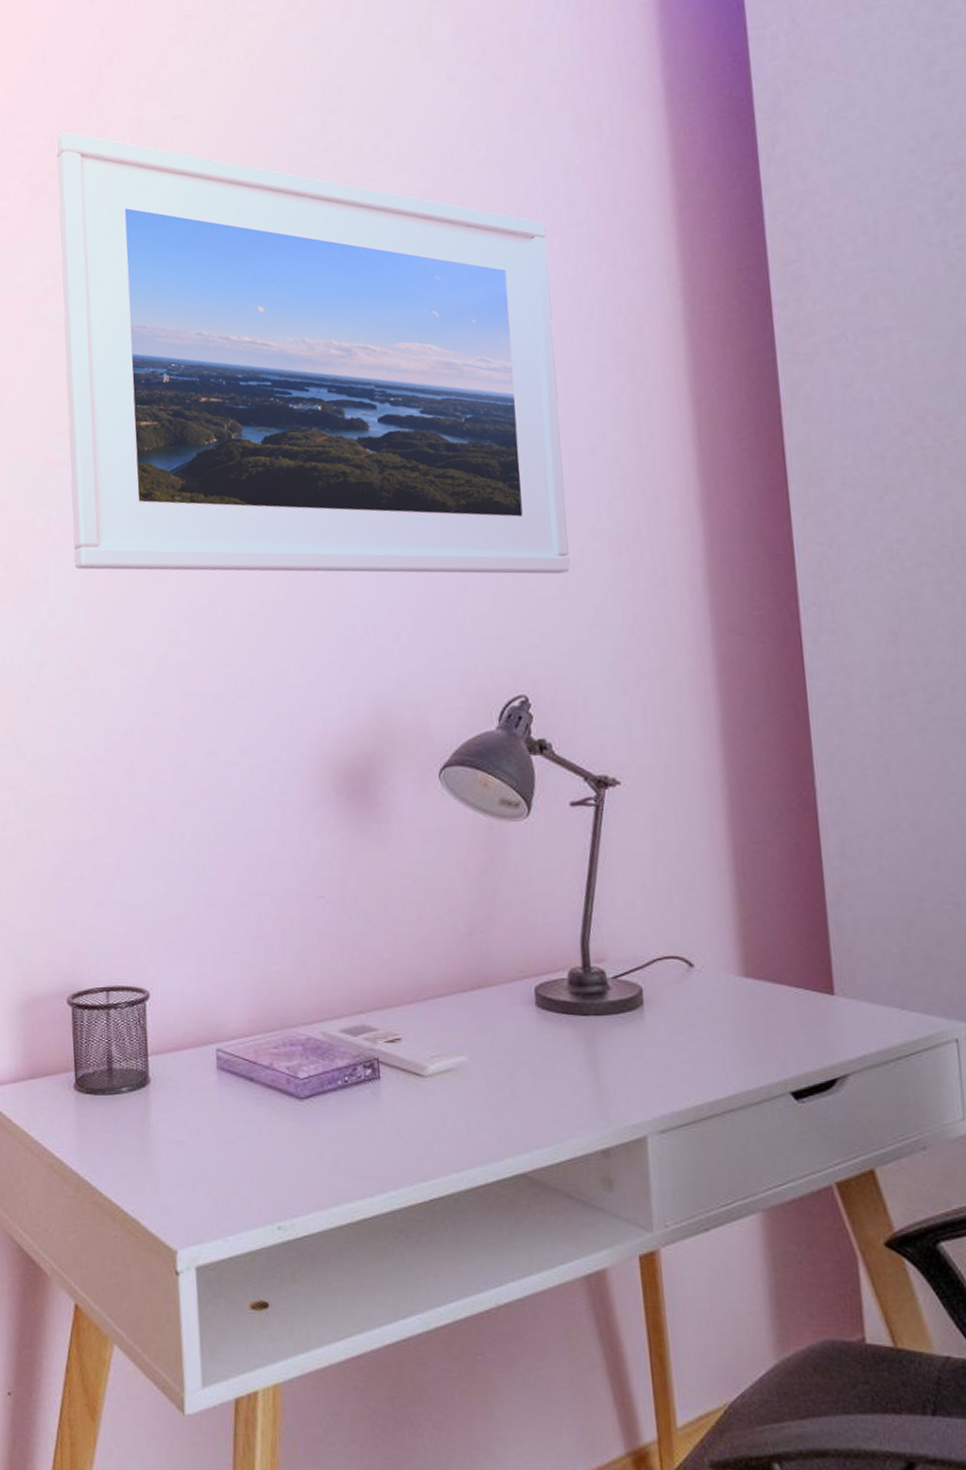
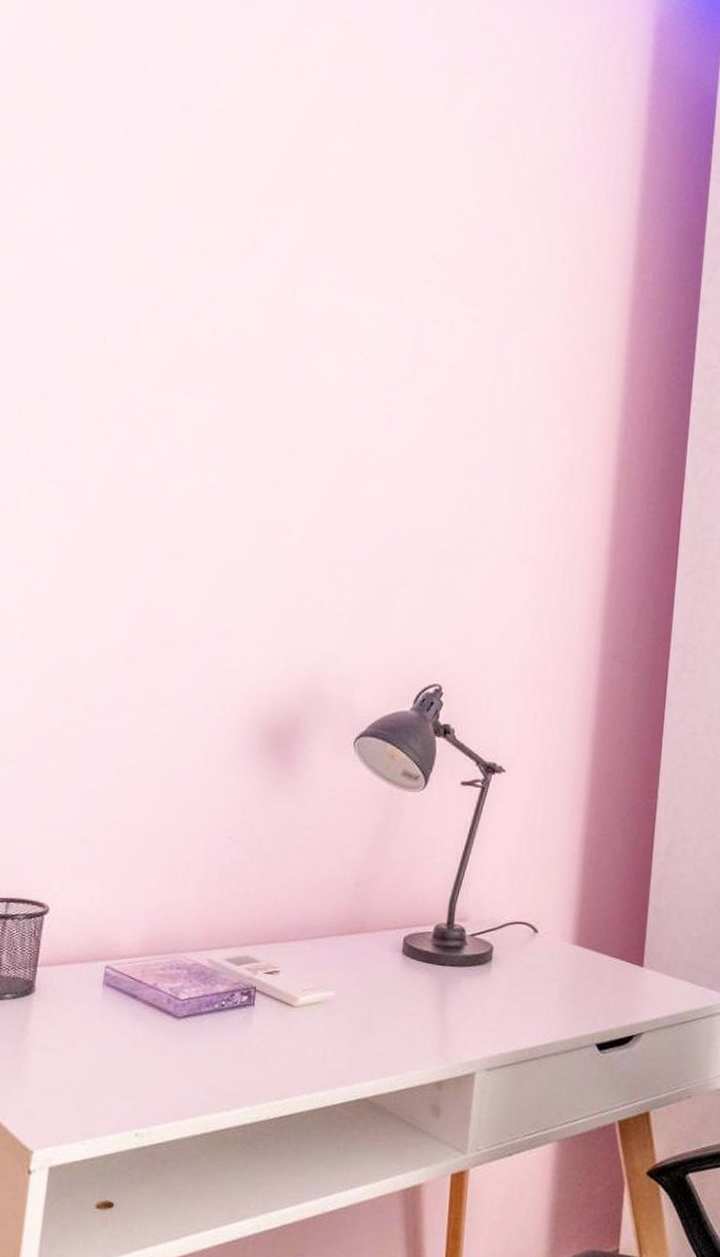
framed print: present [56,131,570,574] -> none [48,93,526,586]

